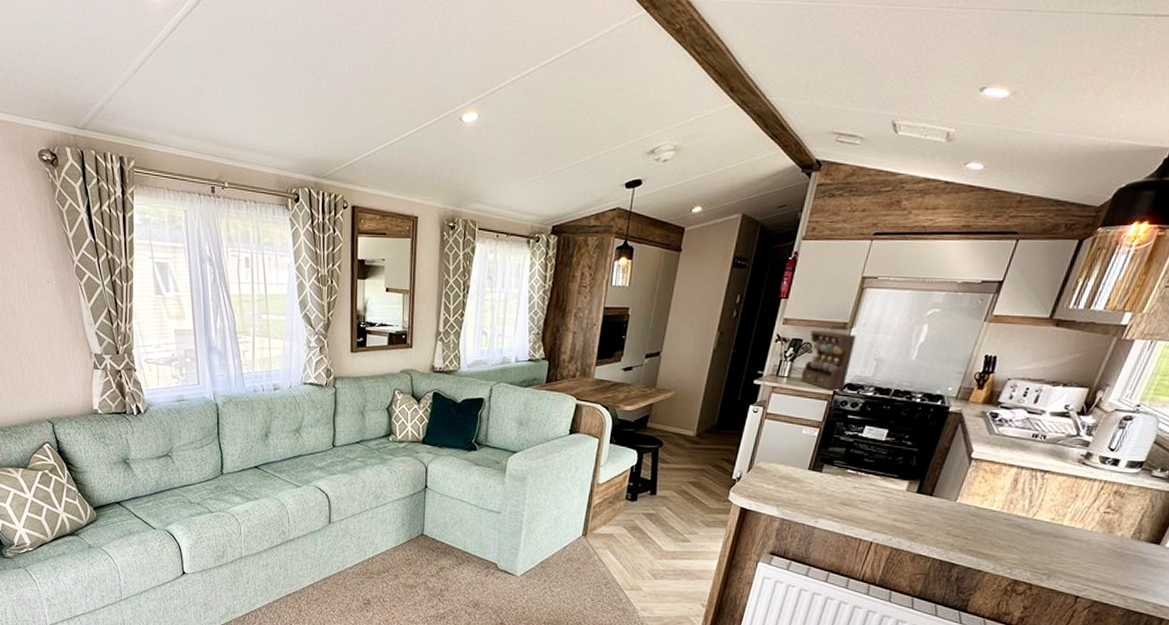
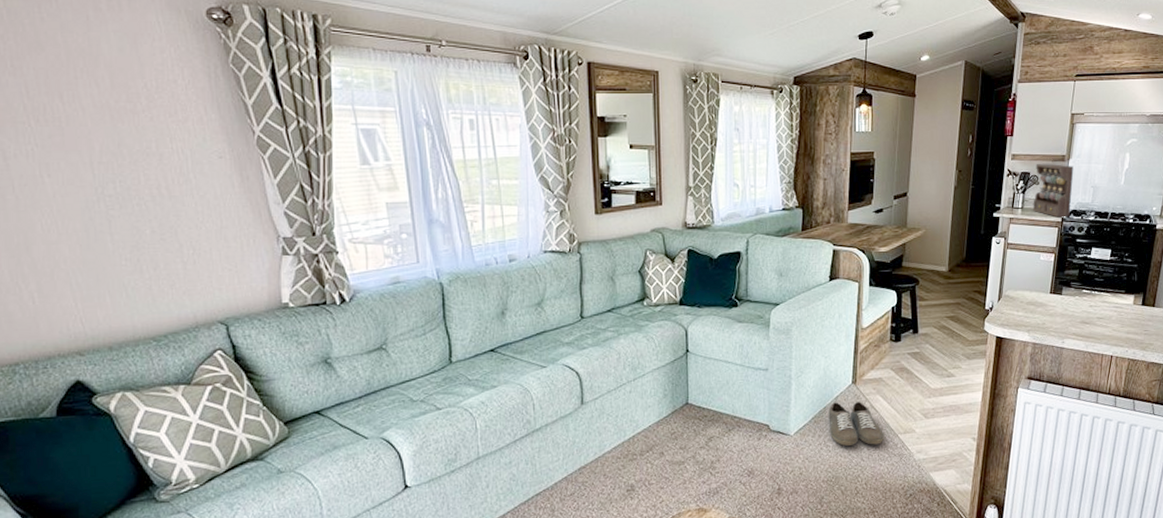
shoe: none [555,551,610,597] -> present [828,402,885,446]

